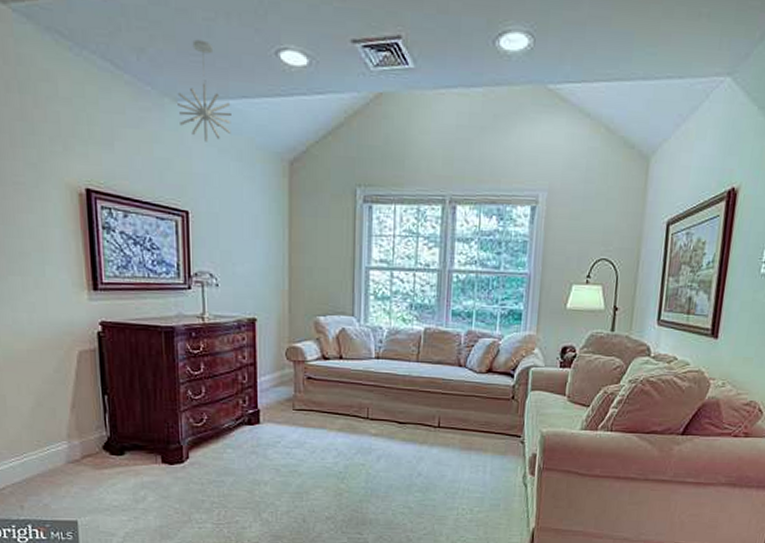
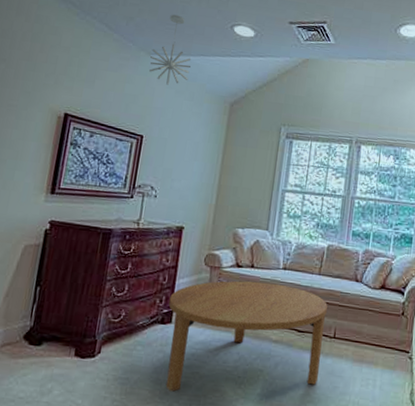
coffee table: none [253,373,429,491] -> present [165,280,328,392]

